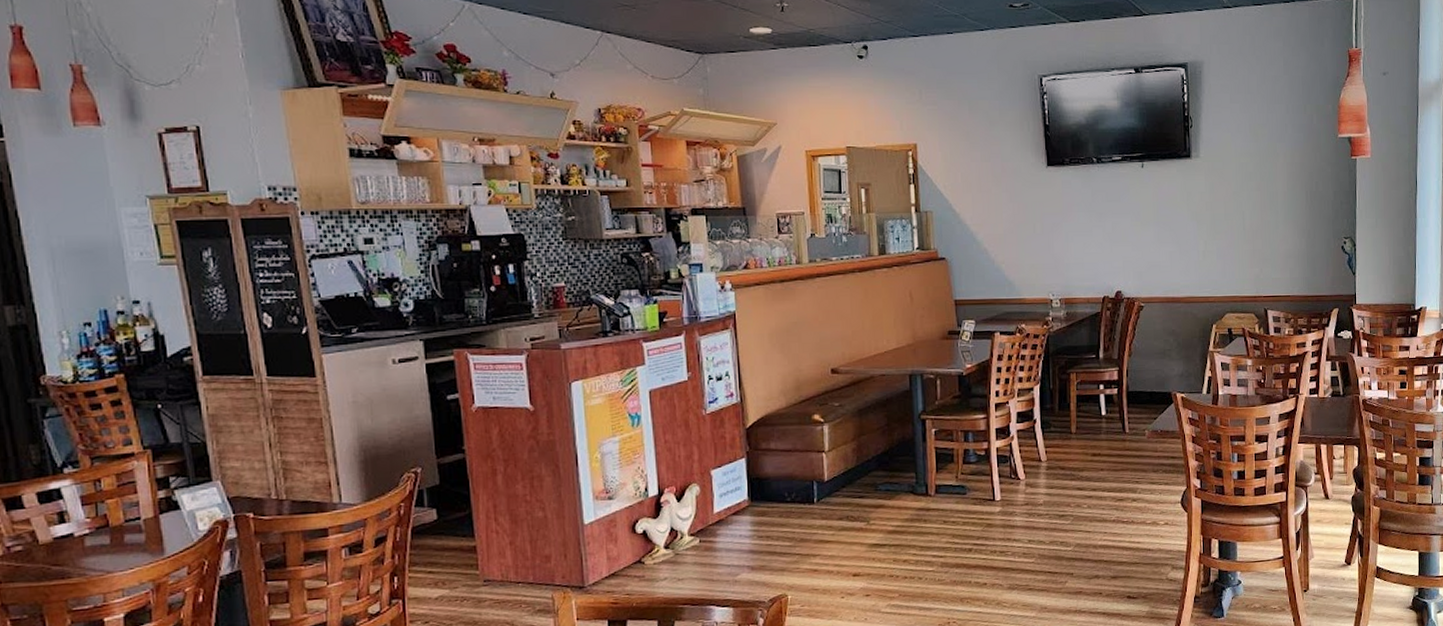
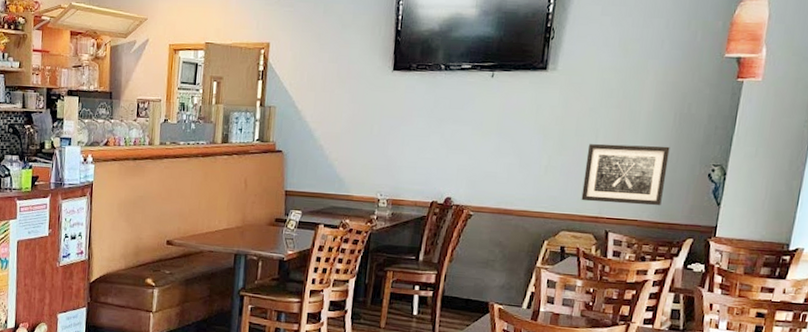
wall art: none [1237,223,1308,282] -> present [581,144,670,206]

